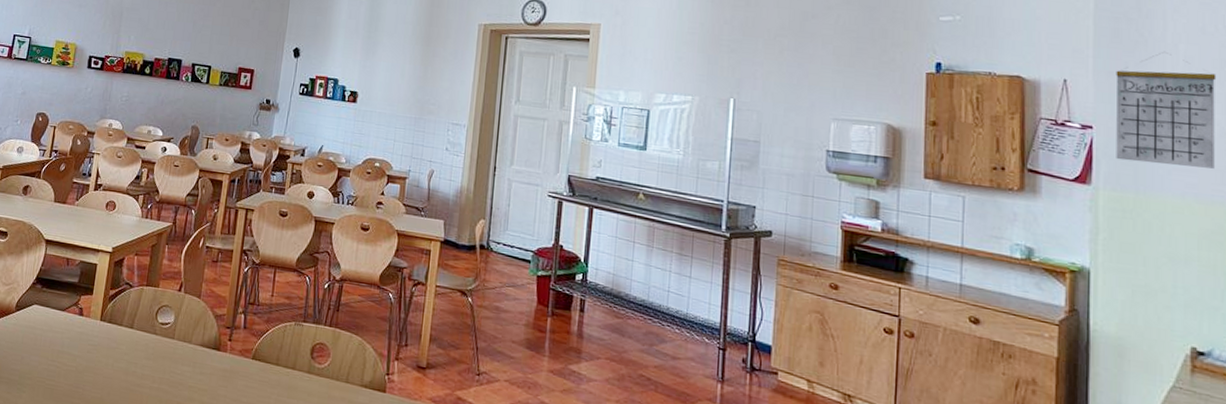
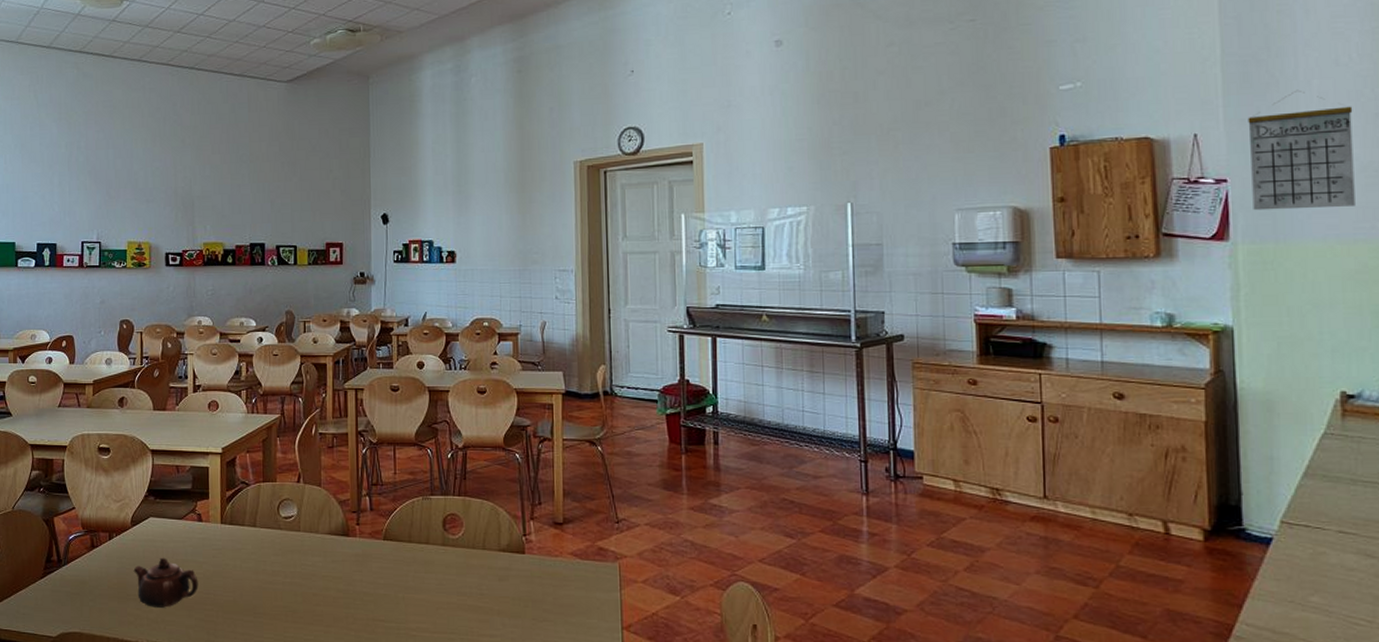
teapot: none [10,345,70,395] -> present [133,557,199,608]

